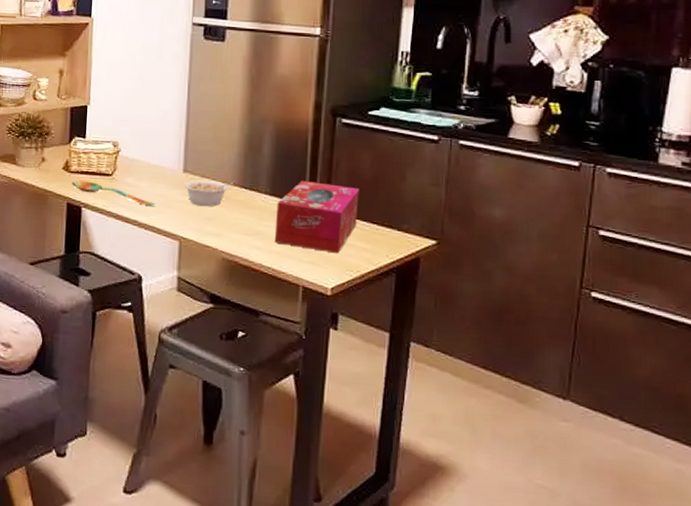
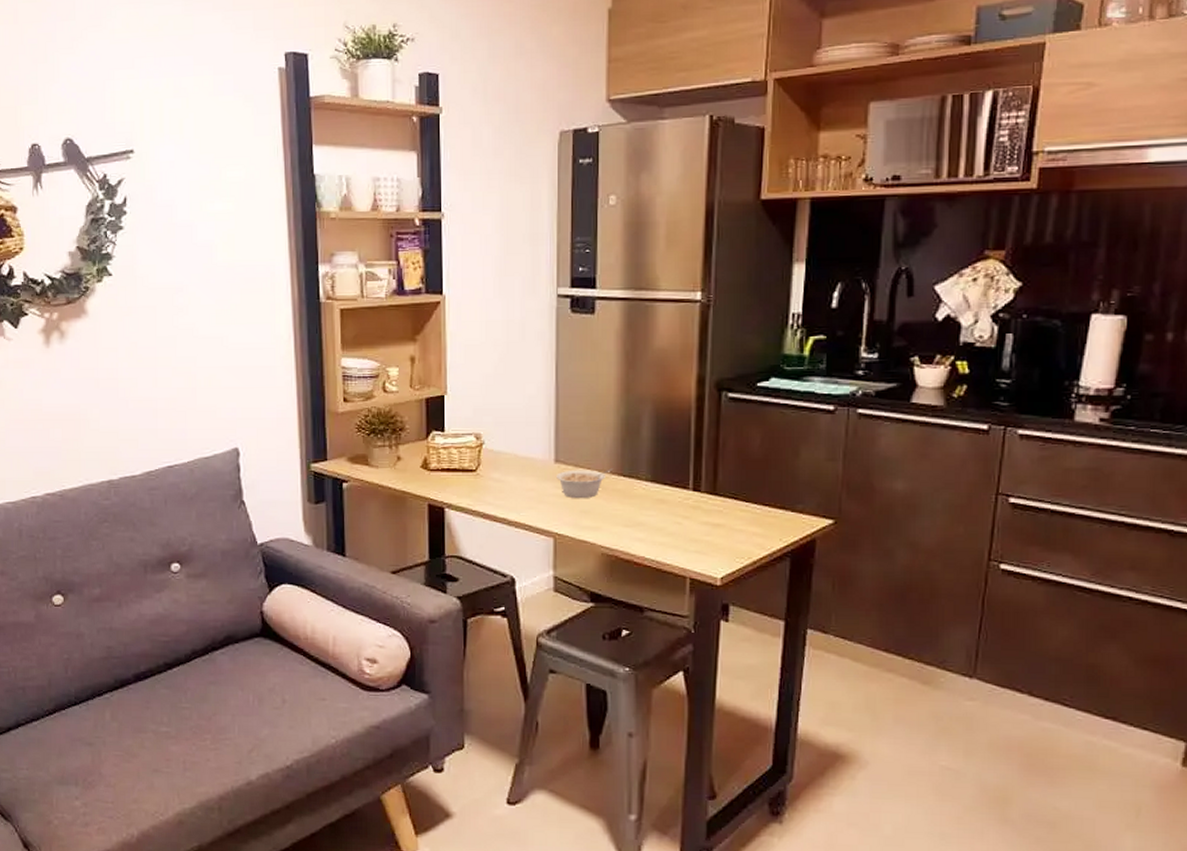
spoon: present [71,180,155,207] -> none [432,479,526,503]
tissue box: present [274,181,359,254] -> none [657,464,749,541]

